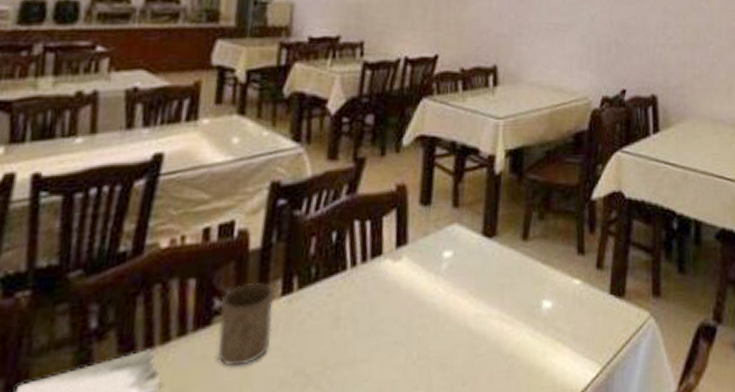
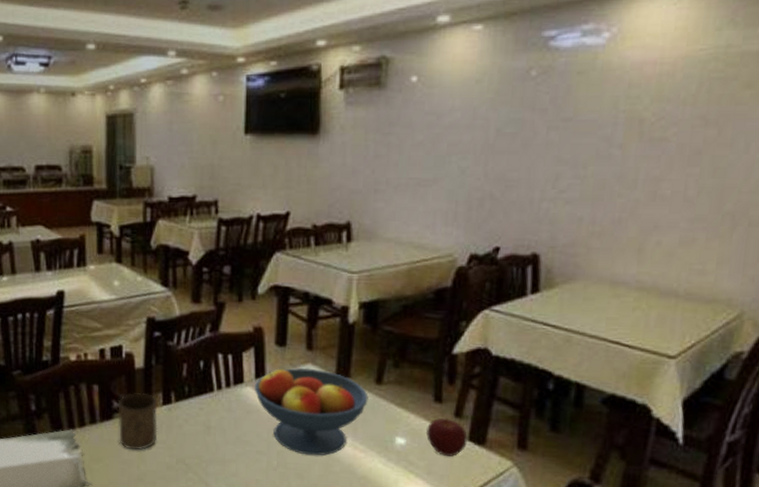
fruit bowl: none [395,229,515,338] -> present [255,367,369,456]
apple: none [572,271,609,315] -> present [426,418,468,456]

